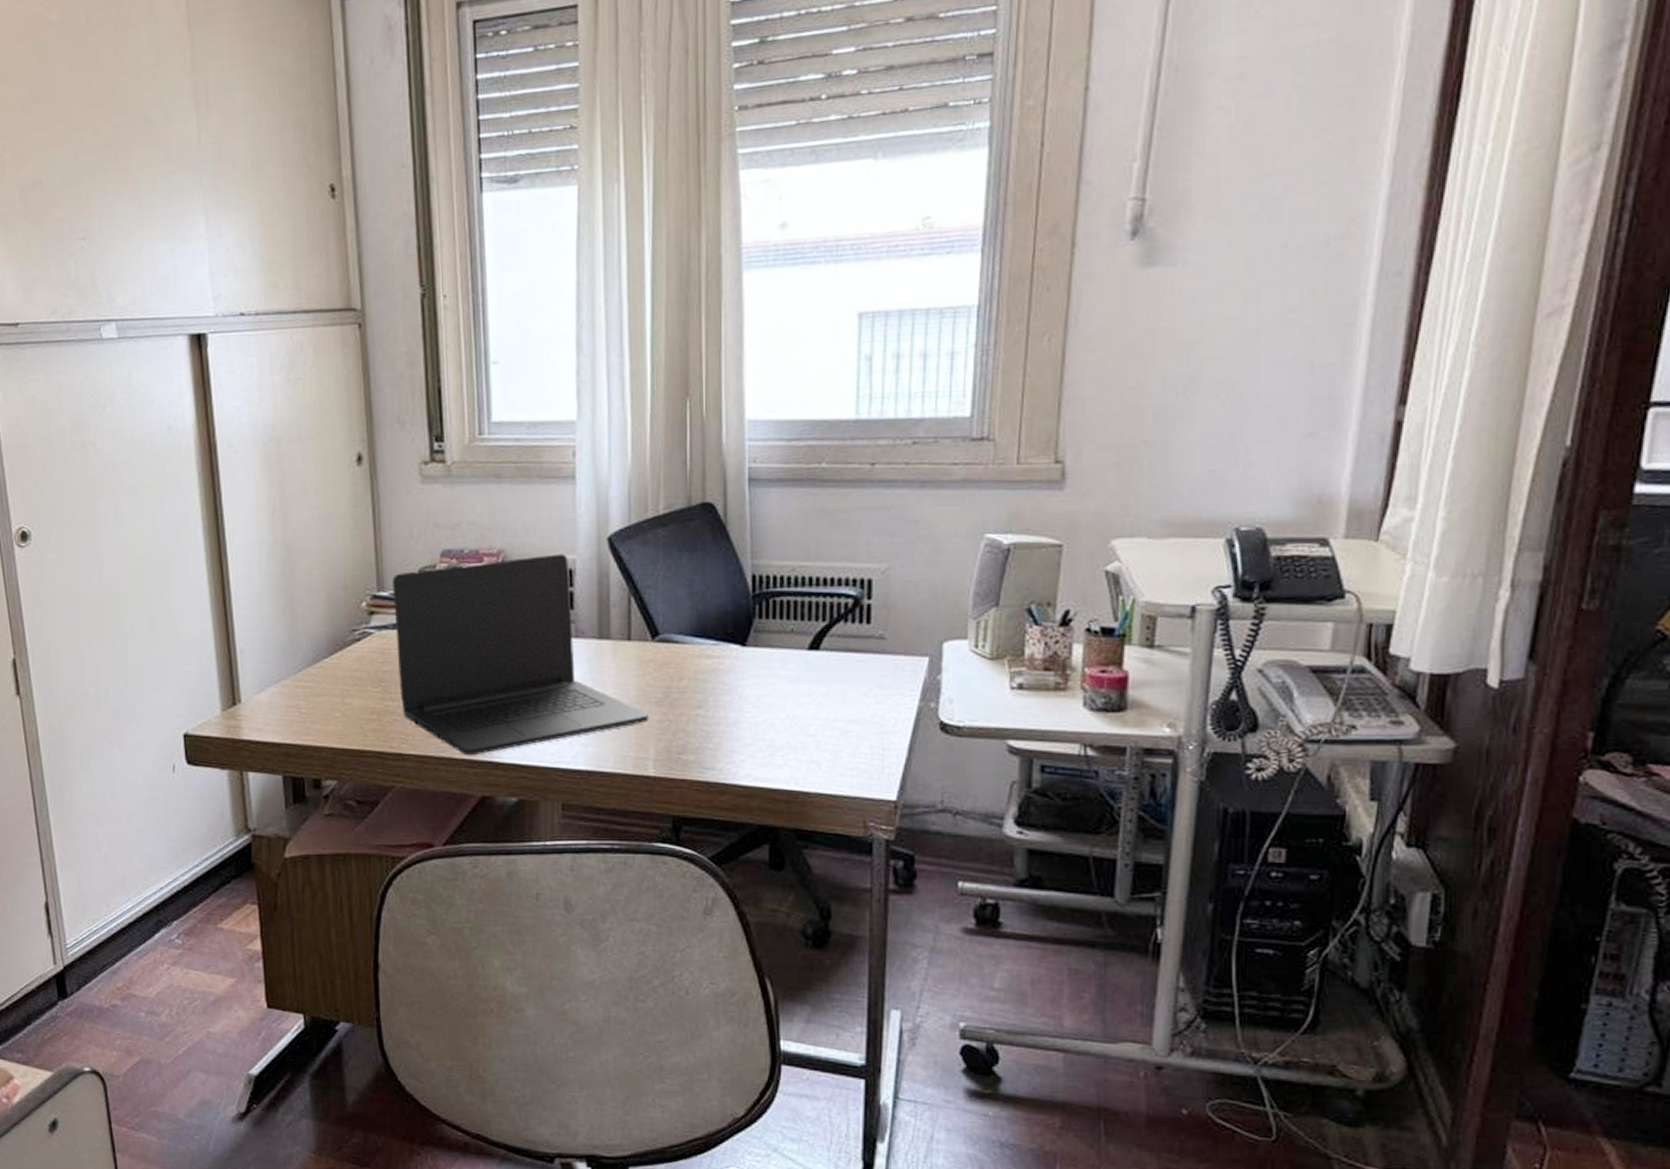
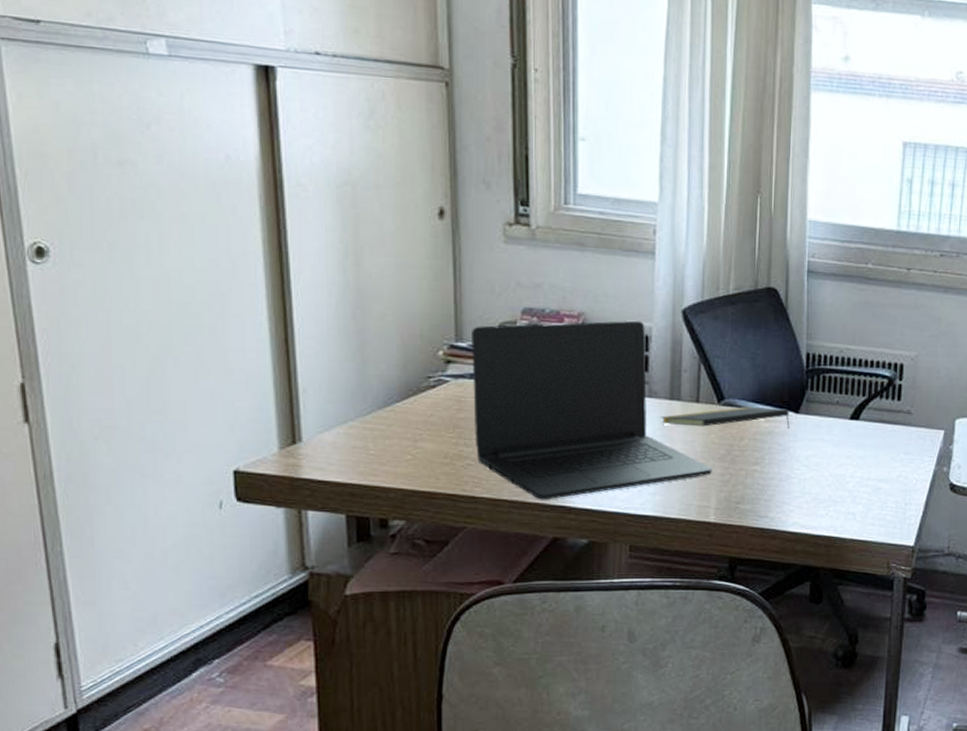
notepad: none [589,641,736,668] -> present [660,407,790,428]

